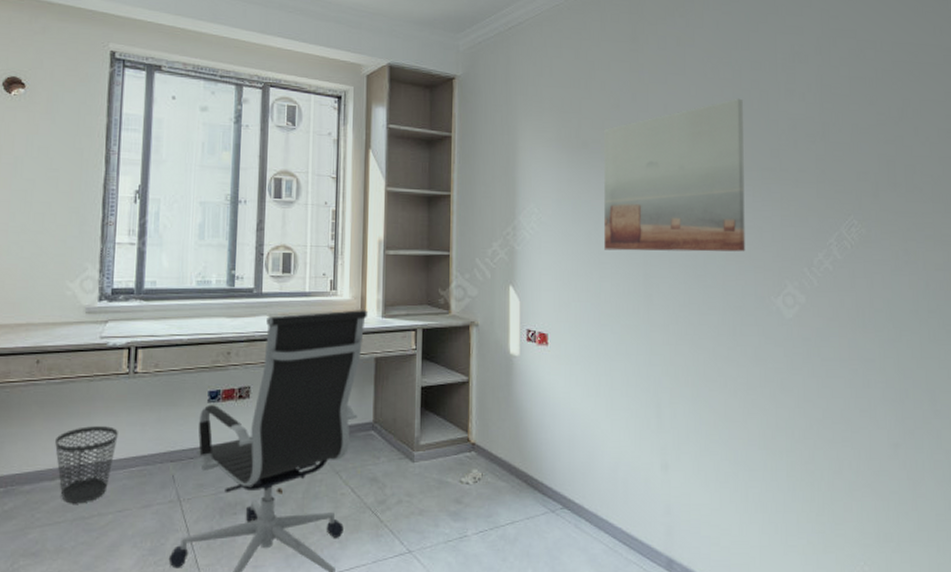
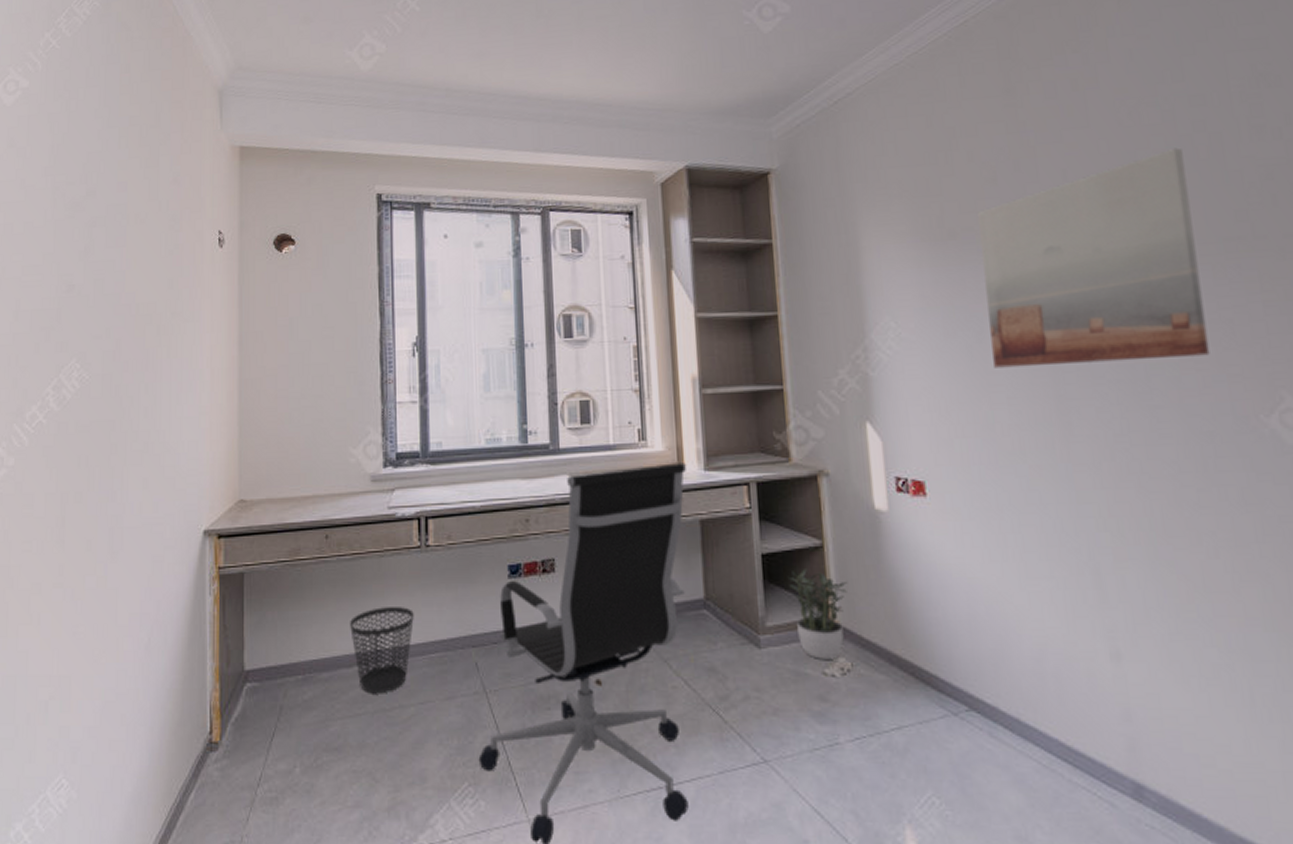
potted plant: none [439,399,485,471] -> present [787,569,848,659]

